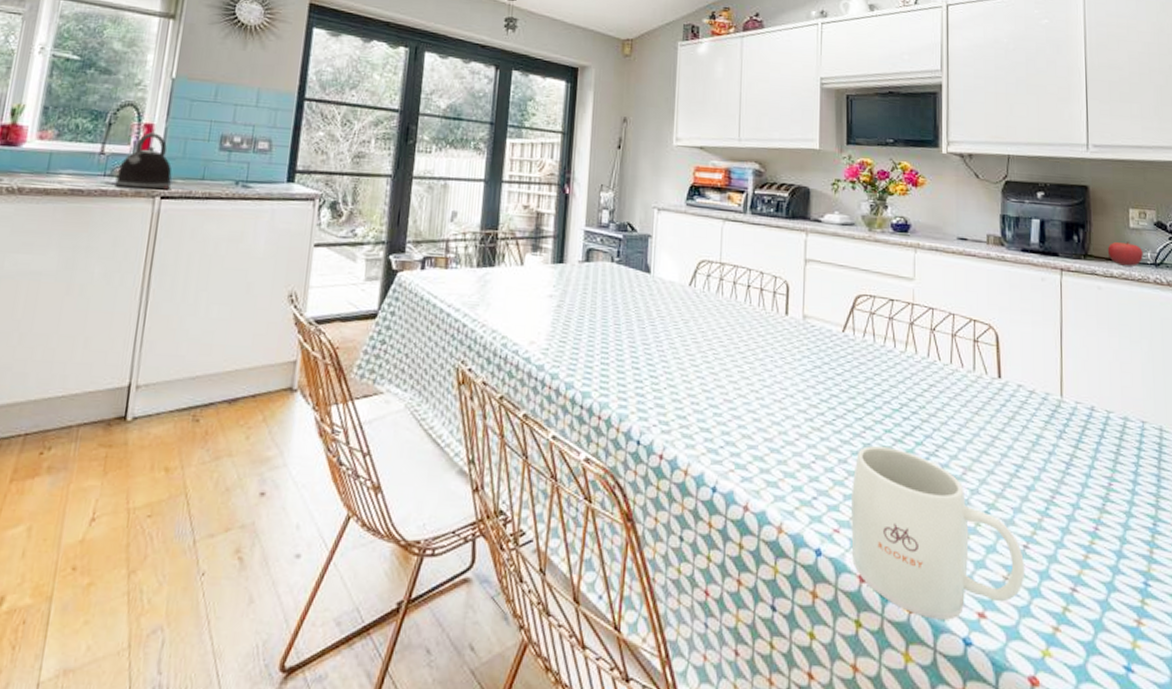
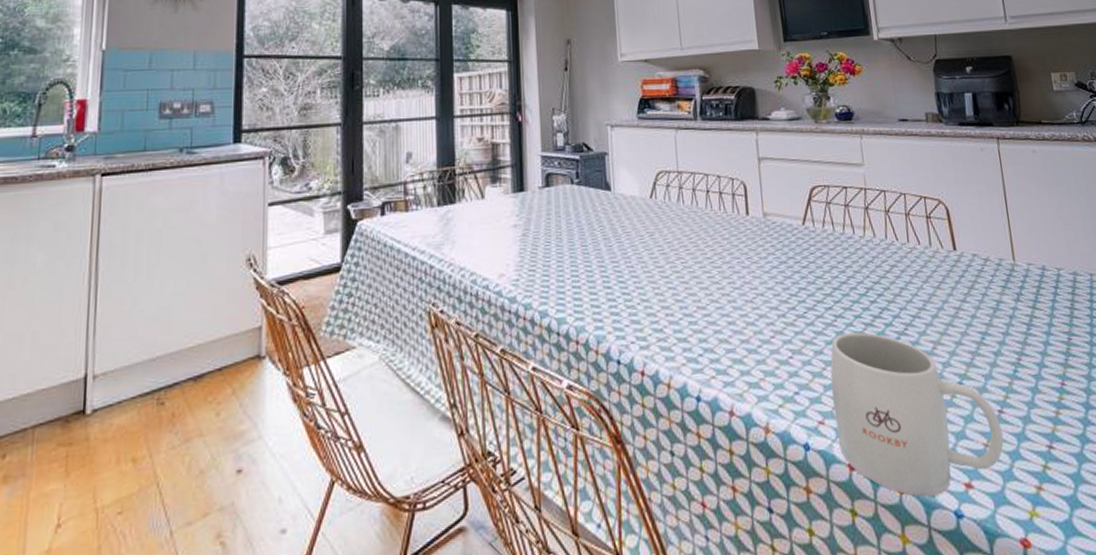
kettle: present [114,132,172,191] -> none [49,108,112,172]
fruit: present [1107,240,1143,266] -> none [1036,103,1070,128]

